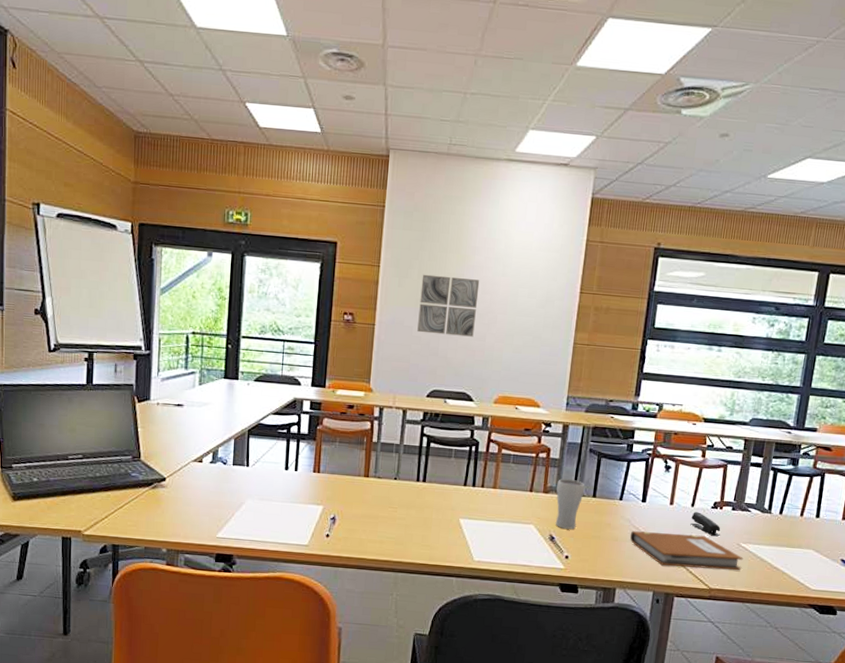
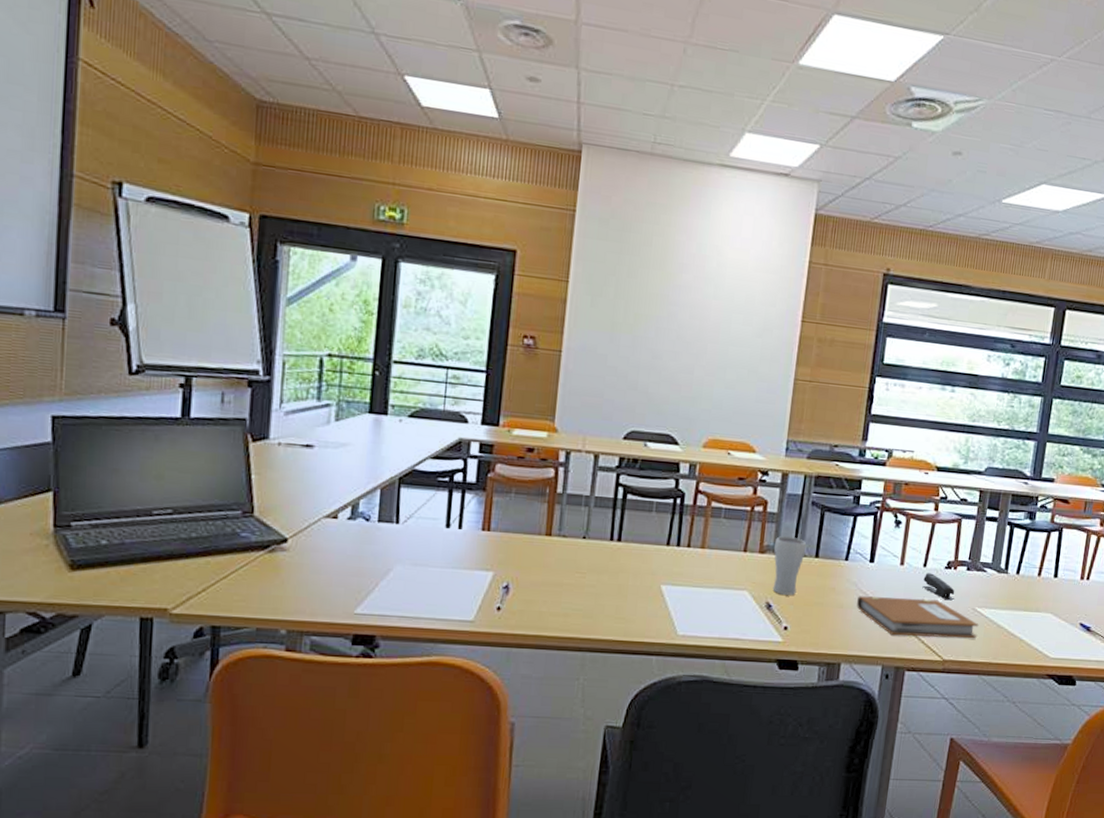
wall art: present [417,274,480,337] -> none [613,293,688,369]

